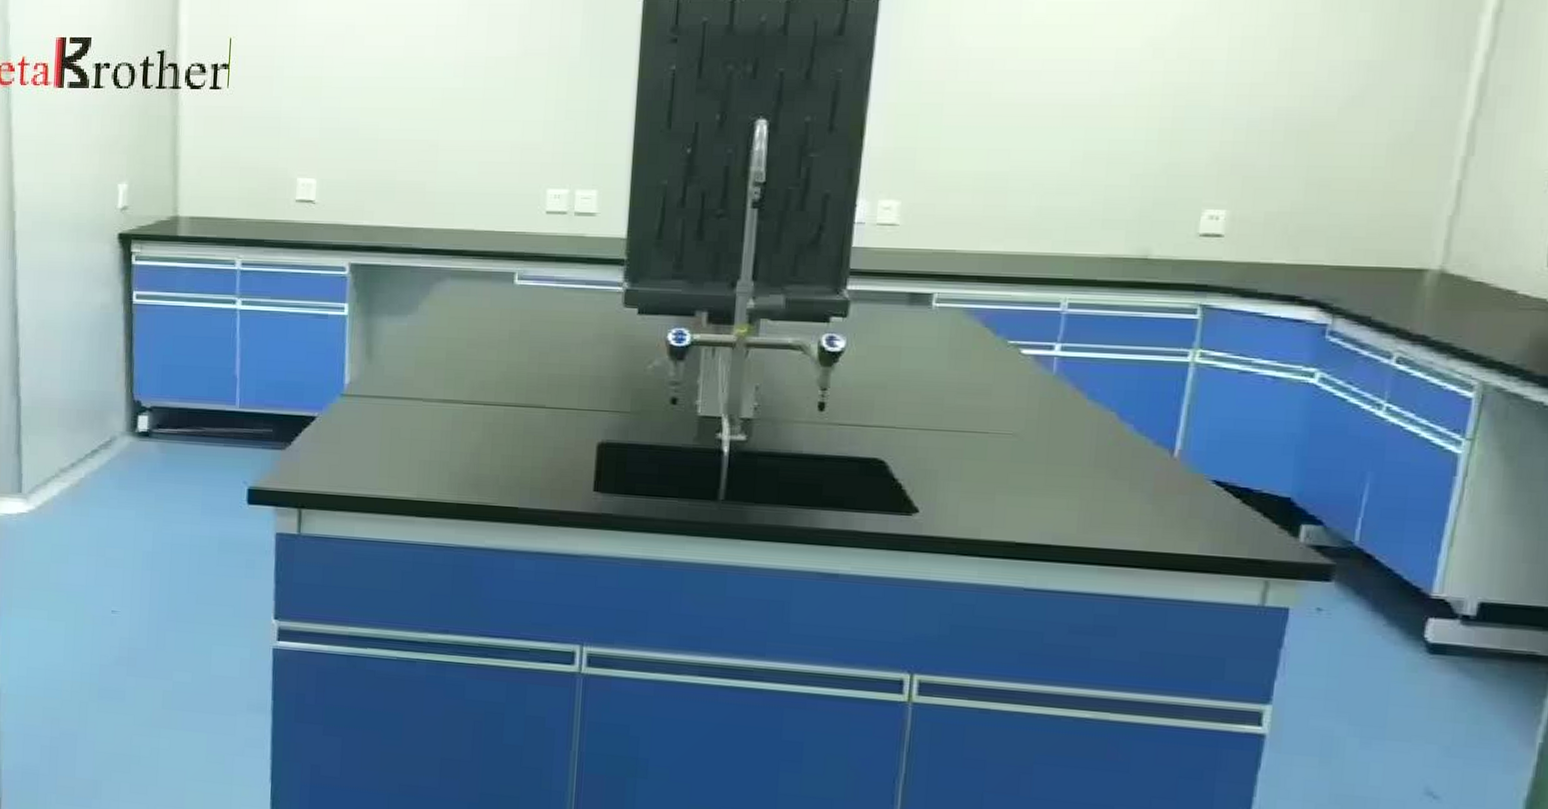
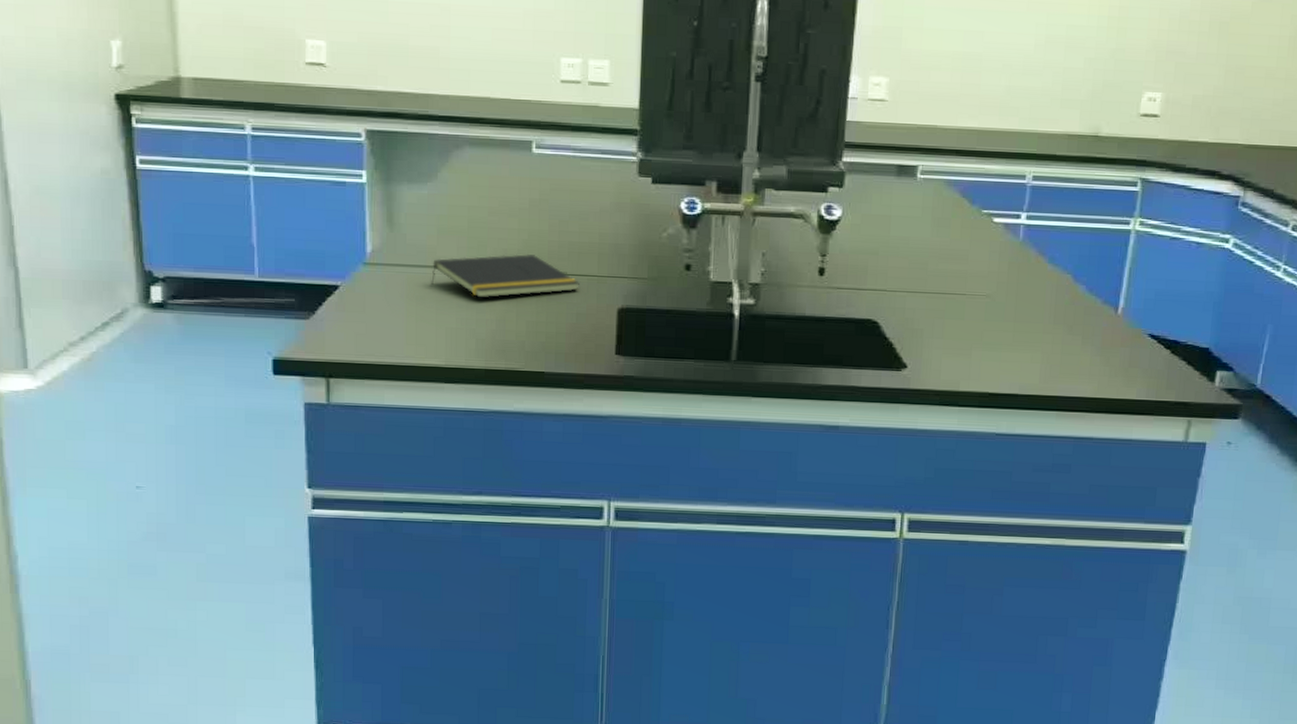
notepad: none [407,386,558,431] -> present [431,254,579,298]

